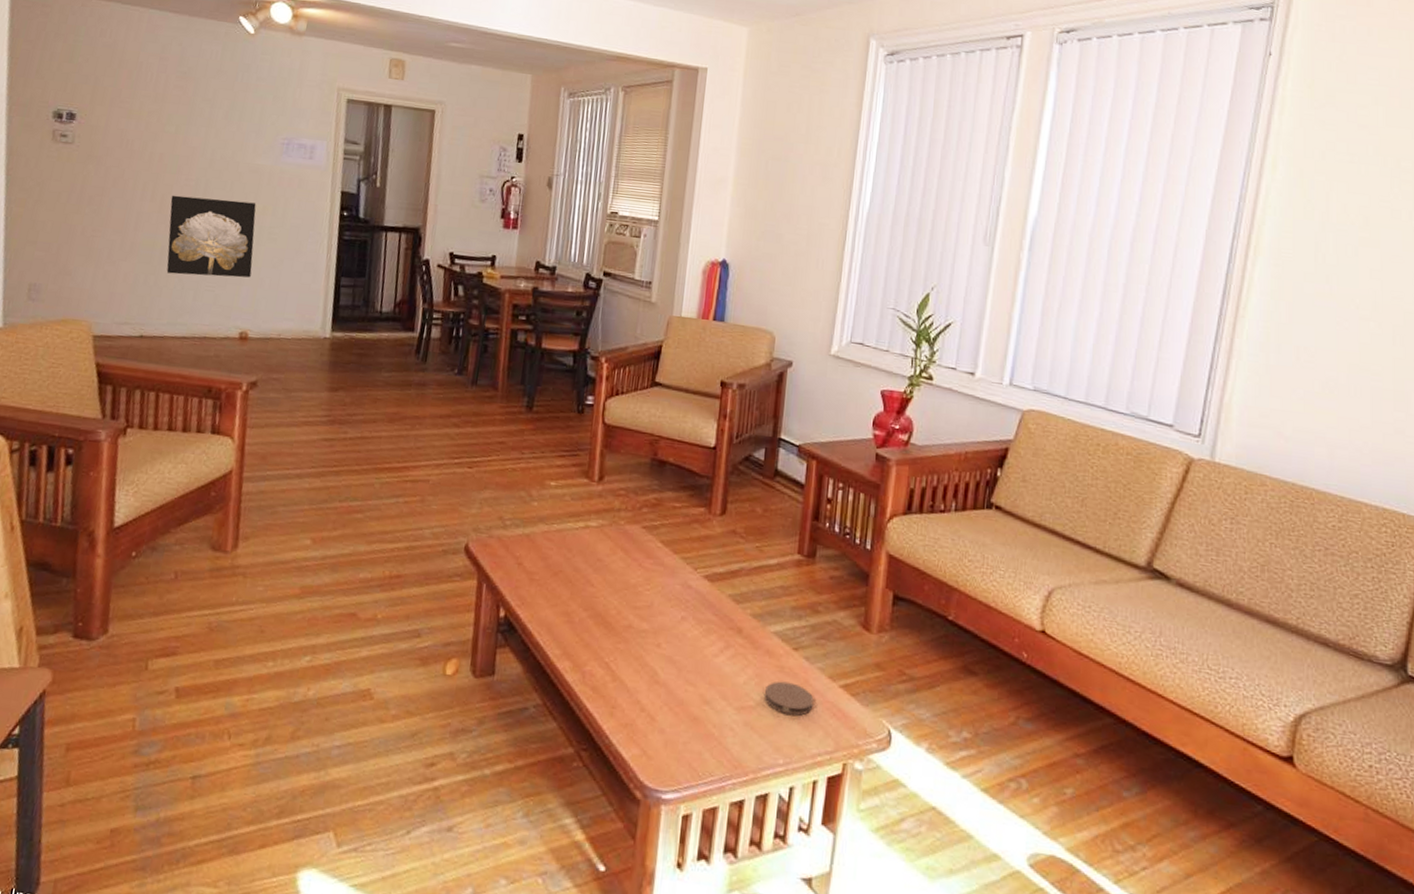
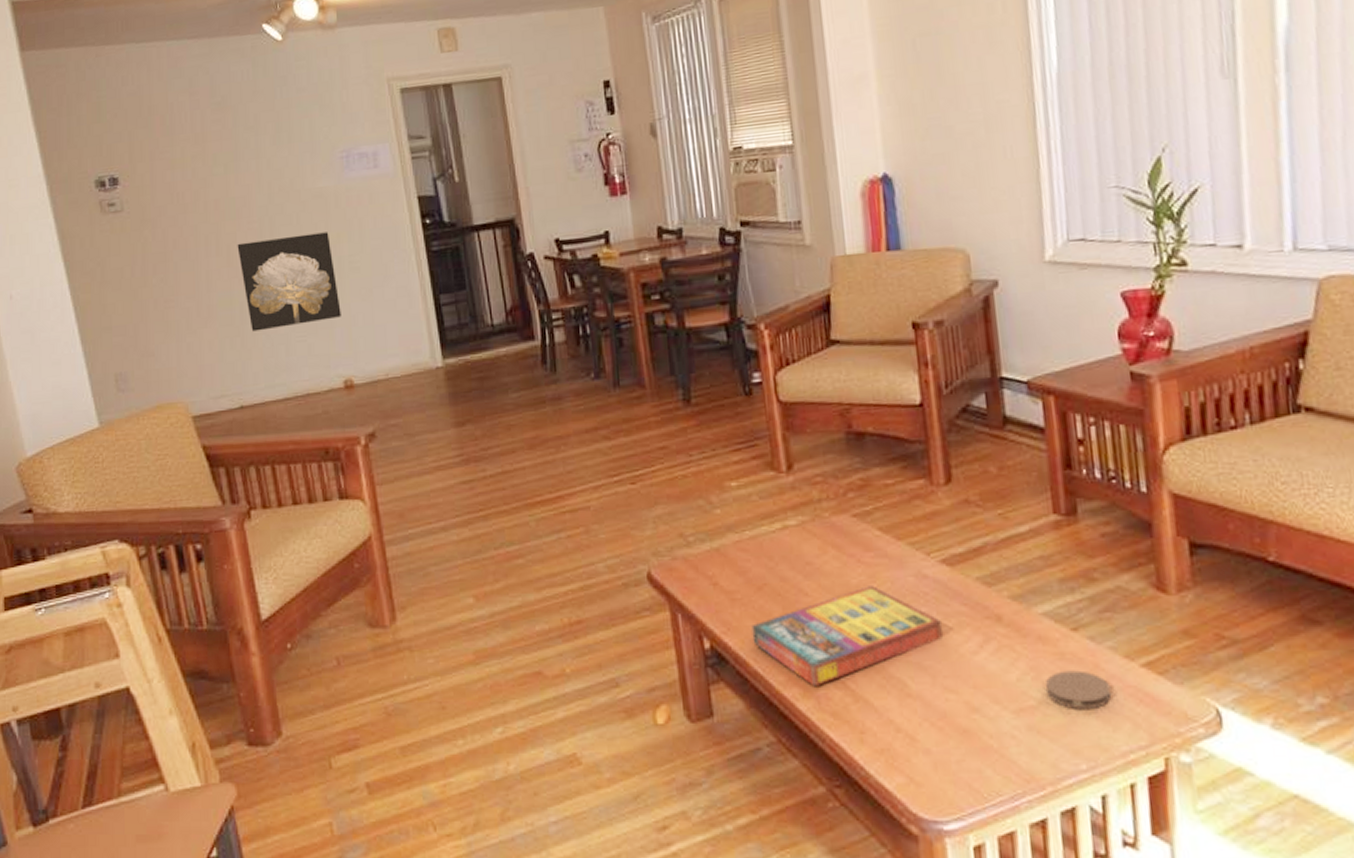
game compilation box: none [540,587,694,663] -> present [751,586,942,686]

